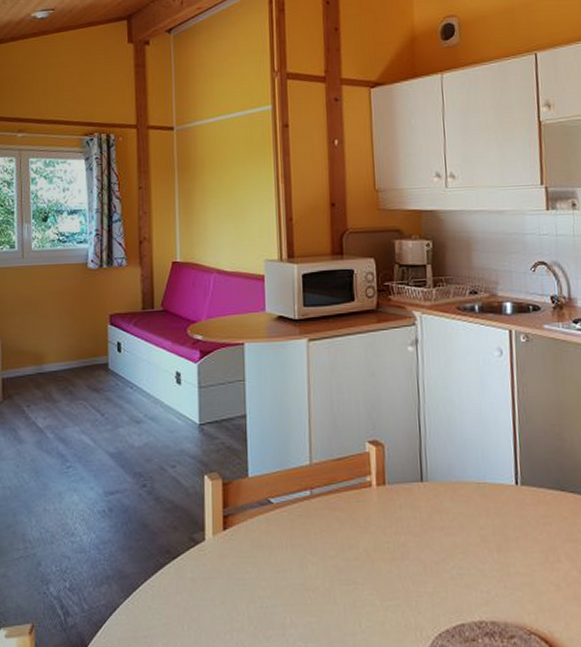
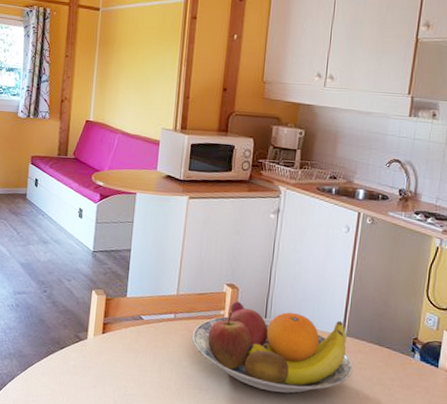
fruit bowl: none [335,462,536,573] -> present [191,301,353,393]

